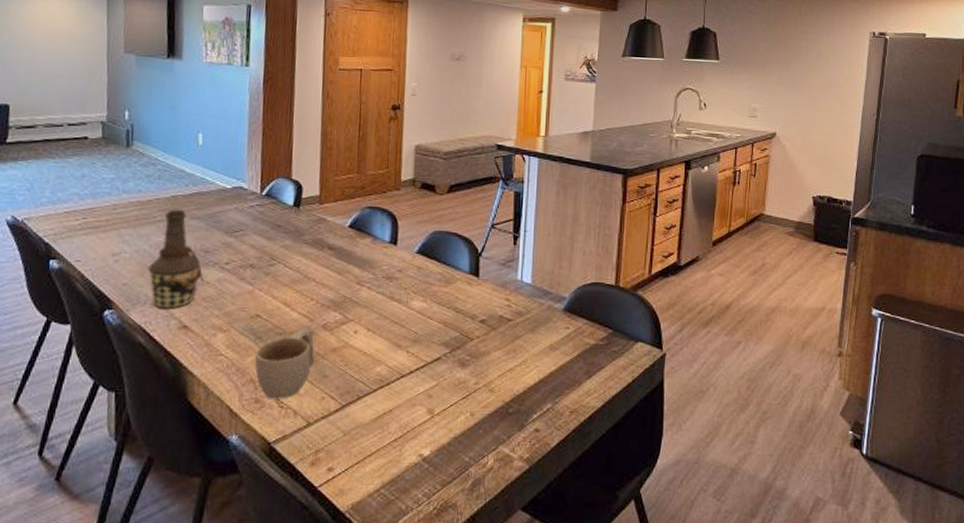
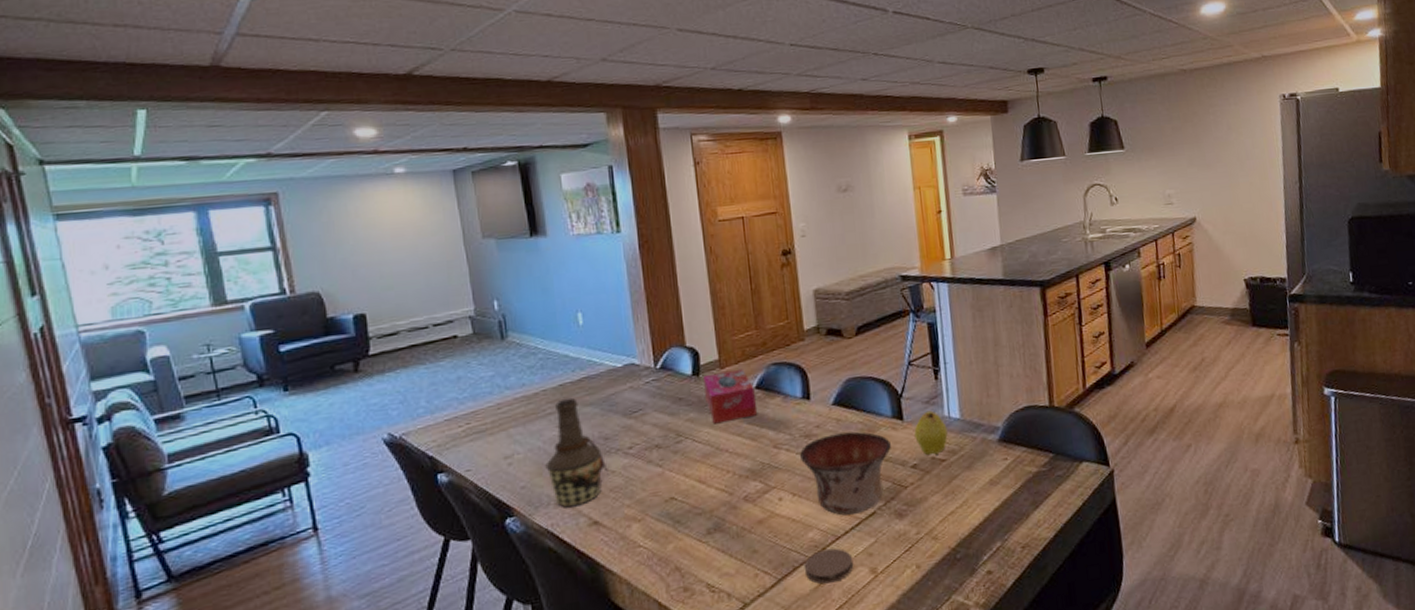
cup: present [254,327,314,399] -> none [676,501,741,585]
tissue box: none [302,207,348,254] -> present [703,368,757,424]
coaster: none [367,385,414,416] -> present [804,548,854,584]
bowl: none [380,280,465,356] -> present [800,431,892,516]
fruit: none [487,272,518,314] -> present [914,410,948,456]

